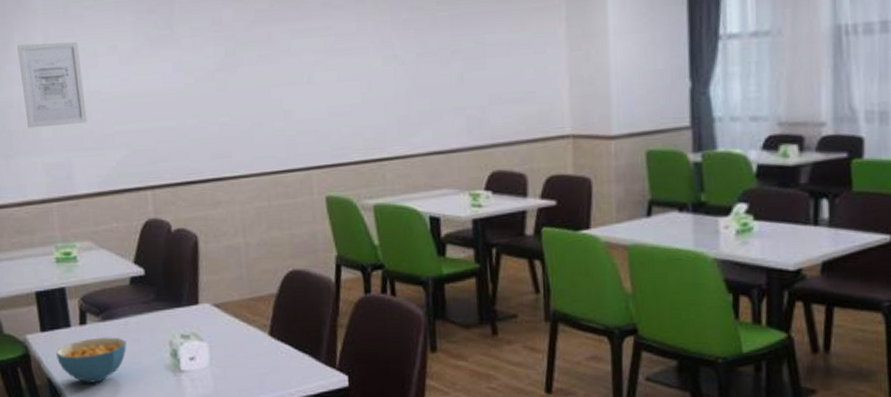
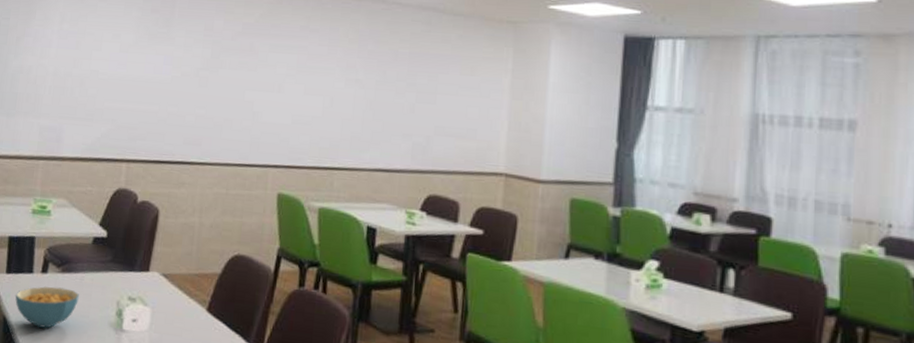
wall art: present [17,41,87,129] -> none [32,22,89,96]

